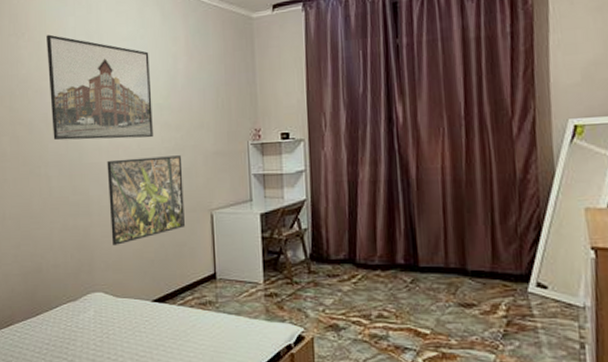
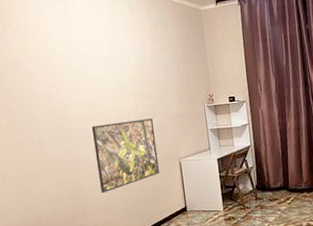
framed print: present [46,34,153,141] -> none [31,25,129,112]

